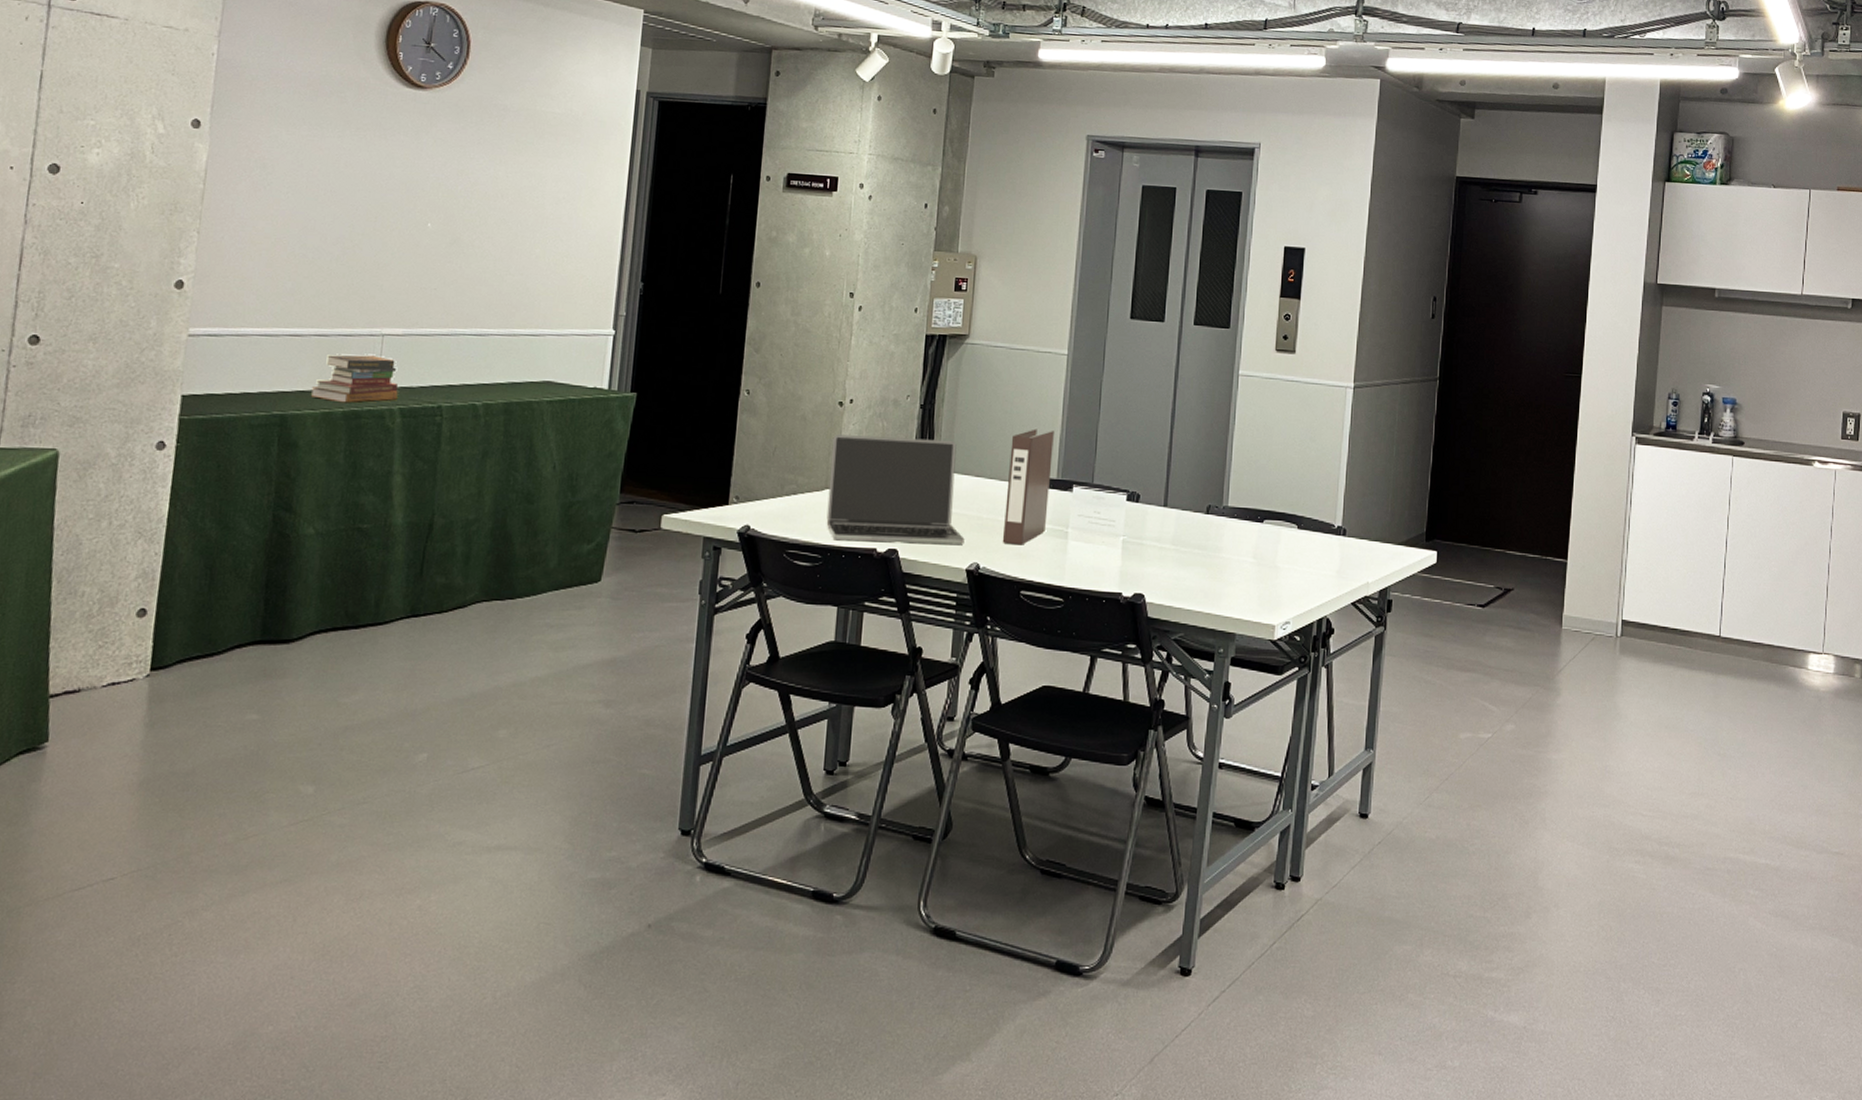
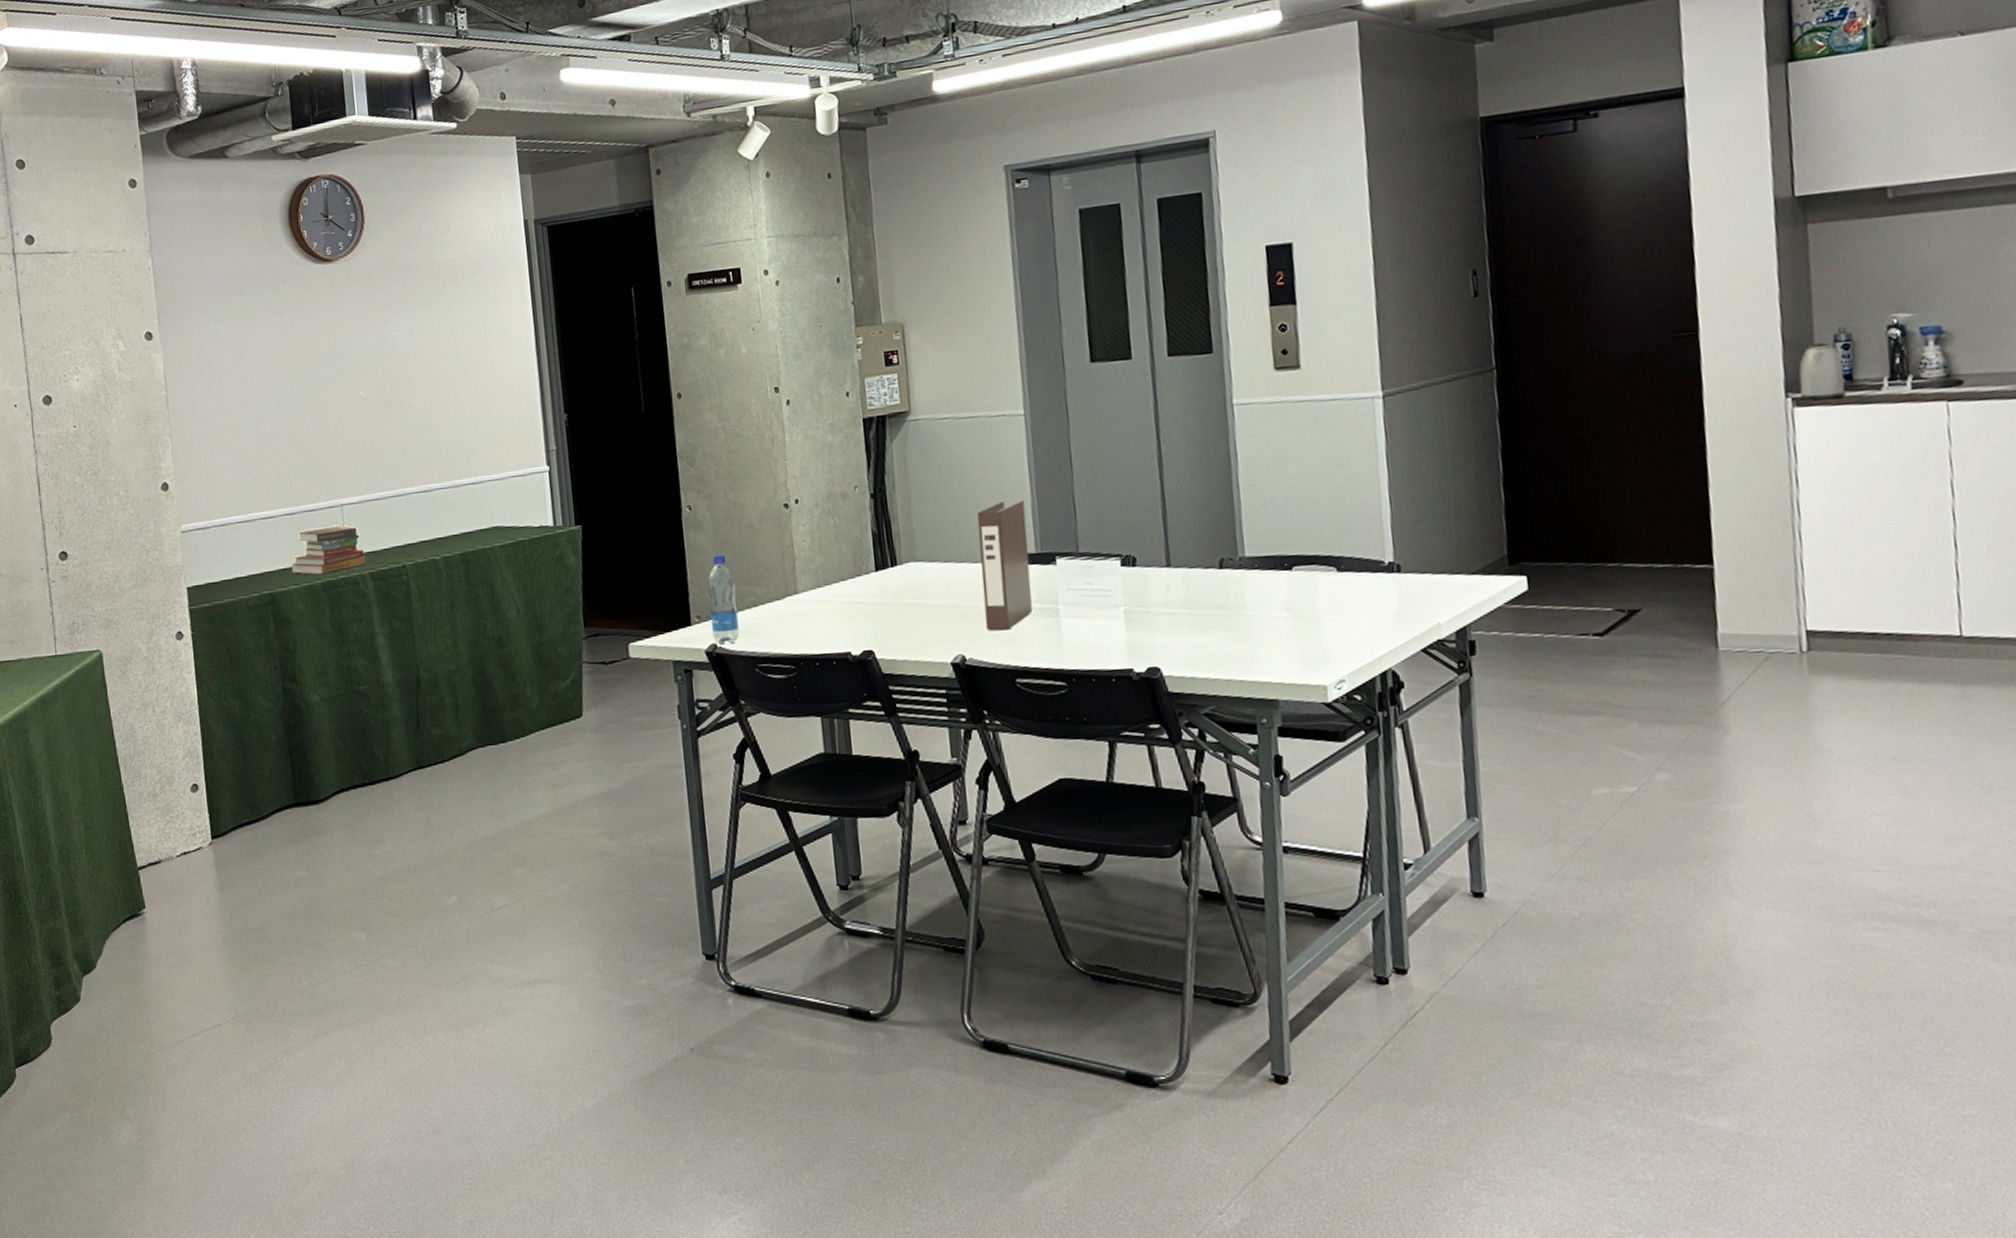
bottle: none [747,441,779,527] -> present [707,555,740,645]
laptop: present [826,434,965,544] -> none [784,527,944,647]
kettle: none [1642,398,1672,444] -> present [1798,342,1845,402]

